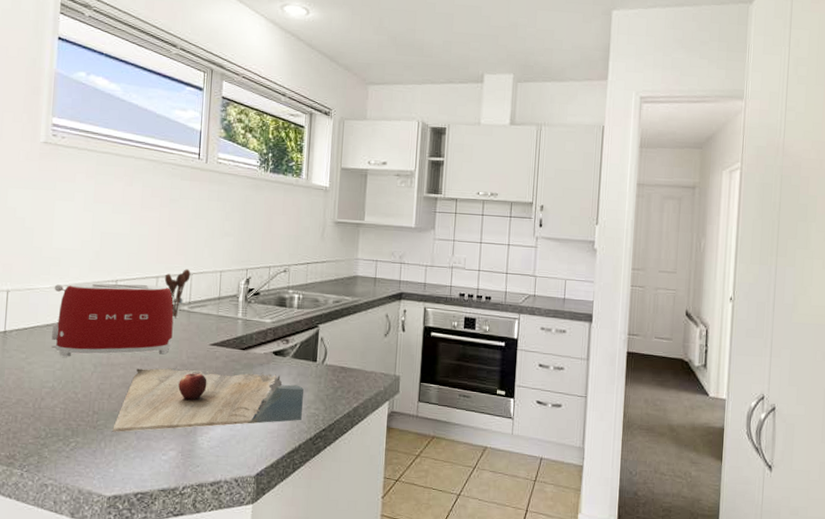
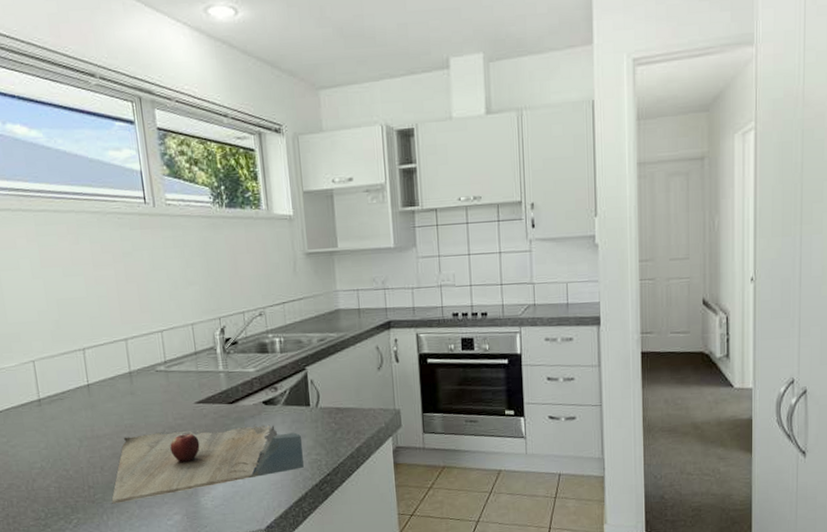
toaster: present [51,283,174,357] -> none [20,348,156,436]
utensil holder: present [164,269,191,318] -> none [133,326,161,380]

